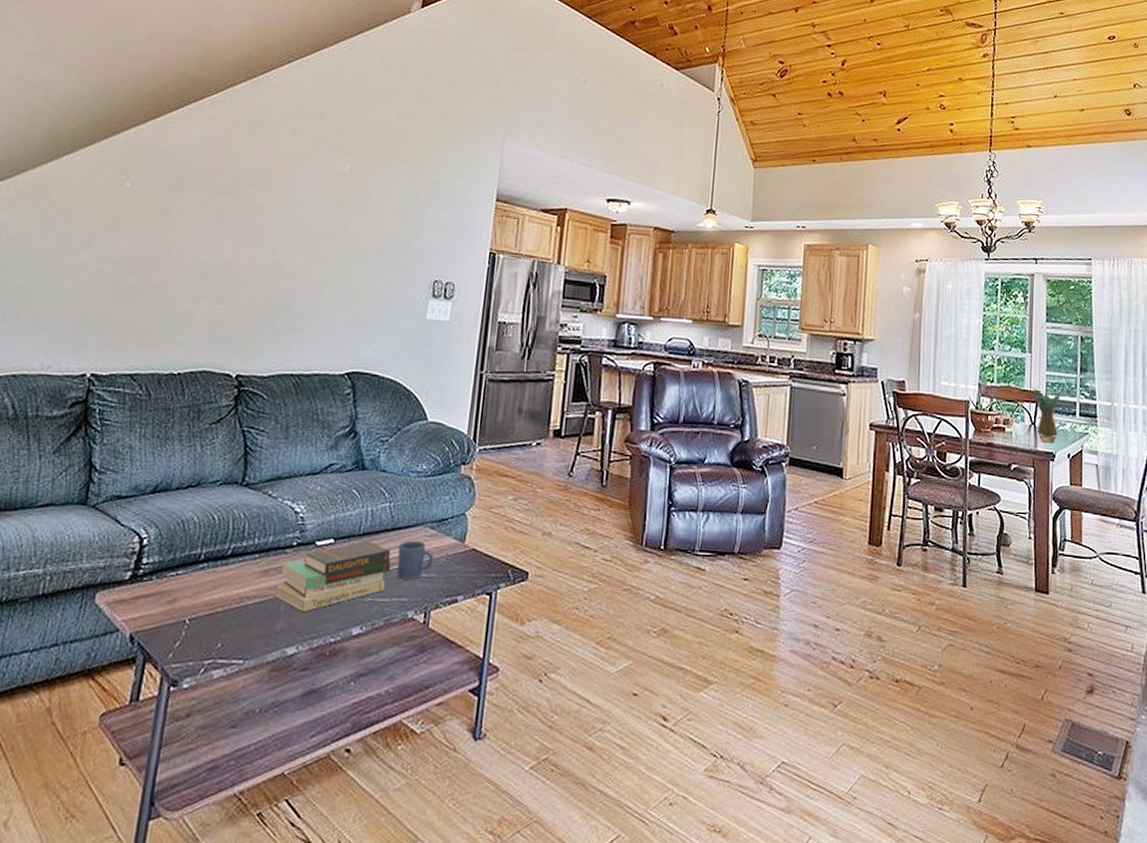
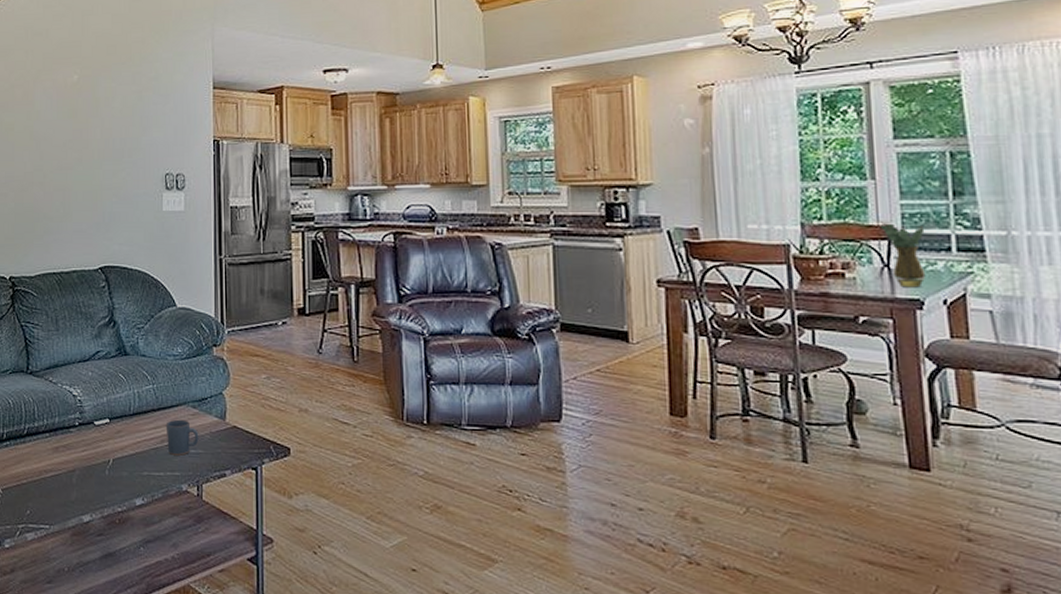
books: present [274,541,391,613] -> none [66,420,162,485]

